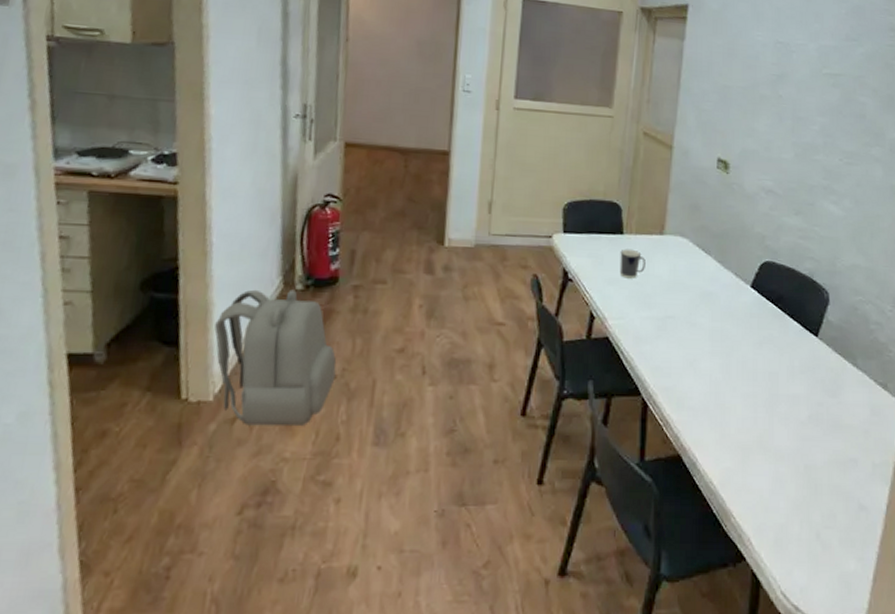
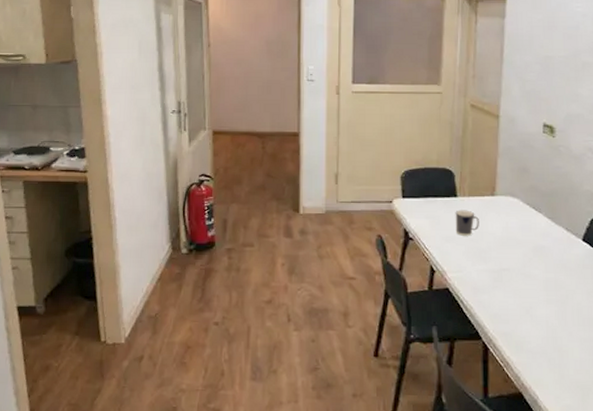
backpack: present [214,289,336,427] -> none [122,253,218,364]

